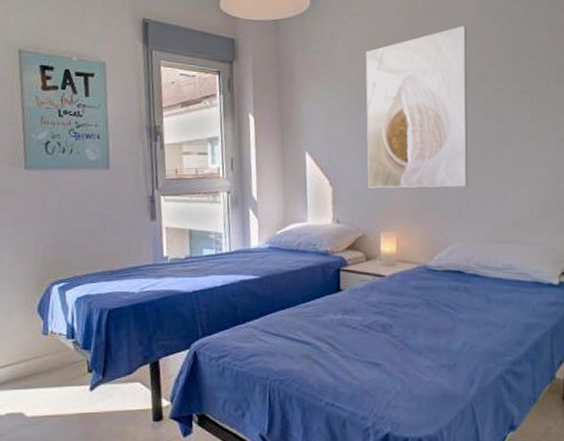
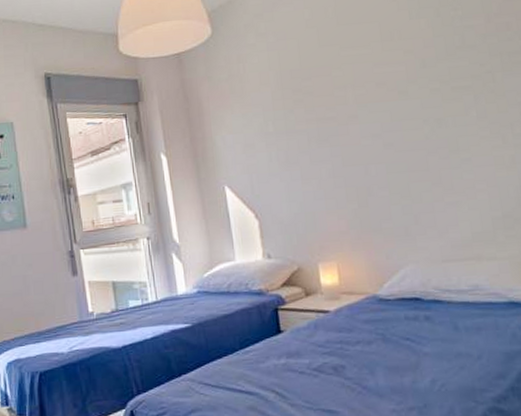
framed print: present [365,25,468,189] -> none [277,26,413,217]

